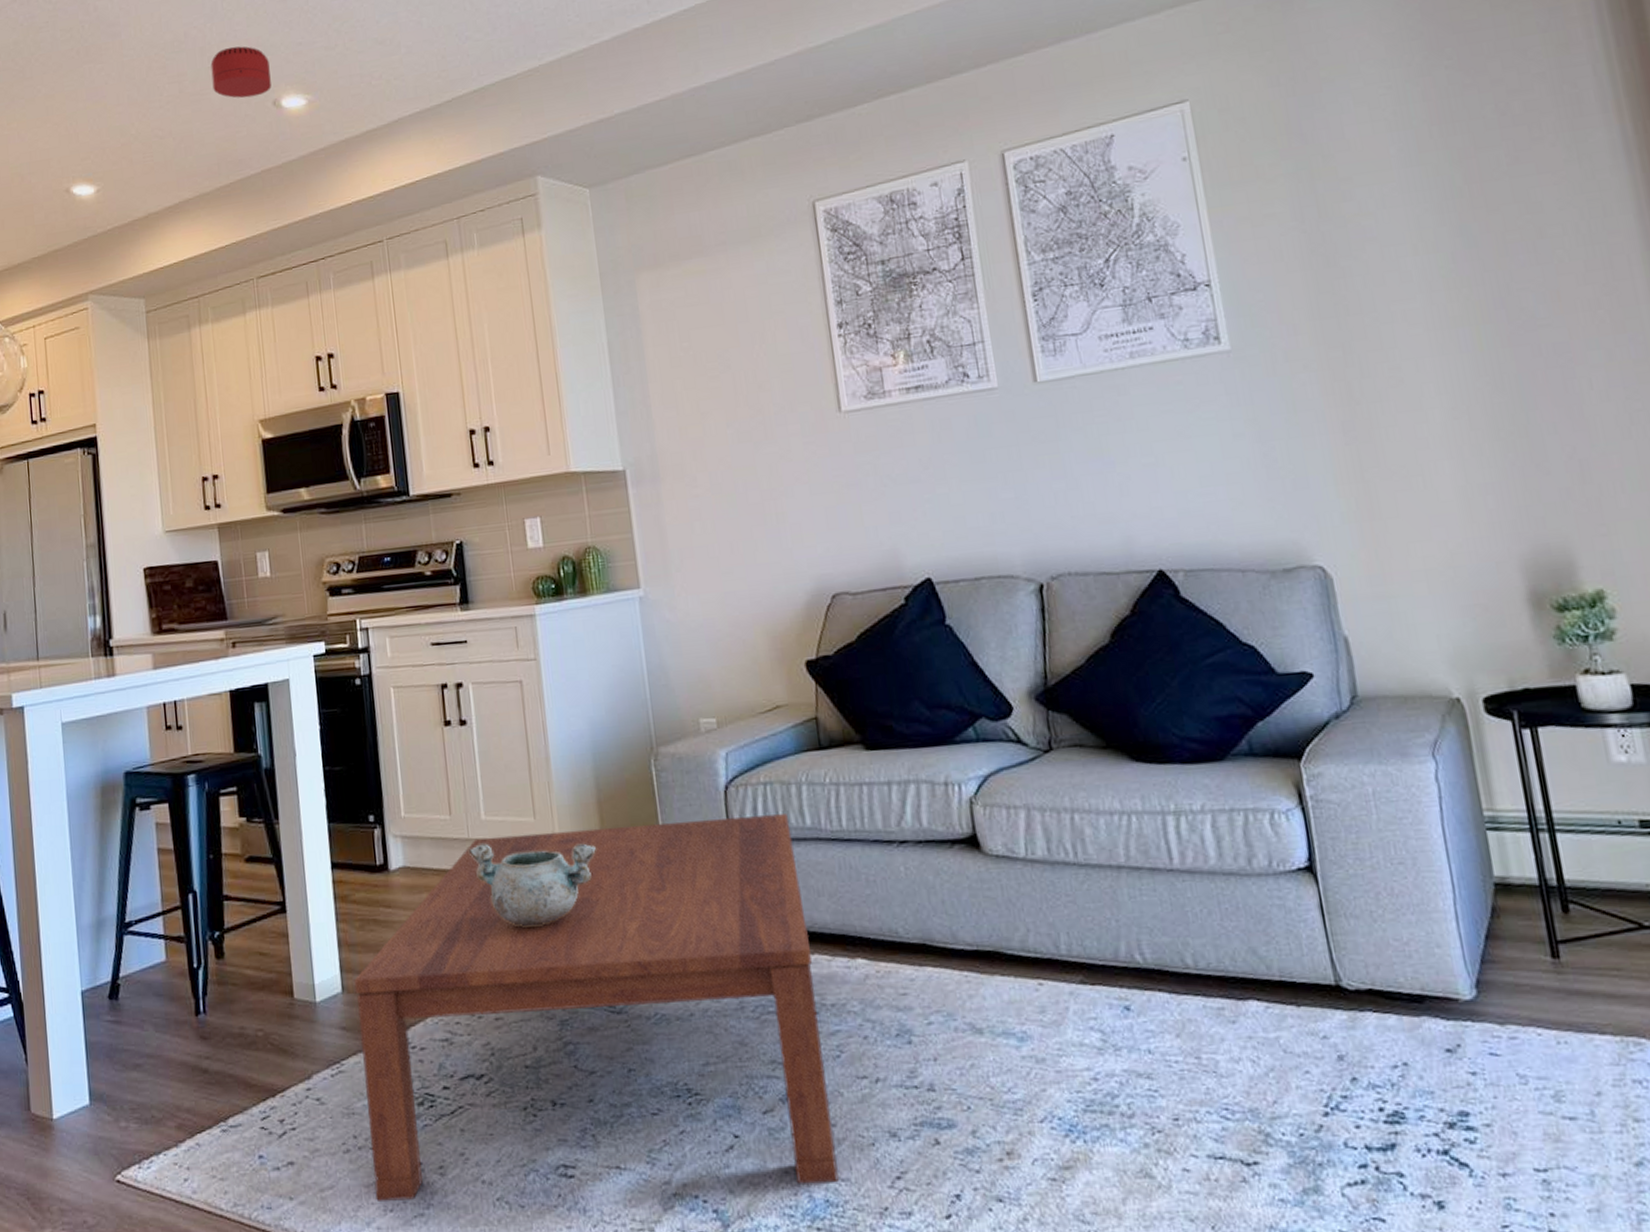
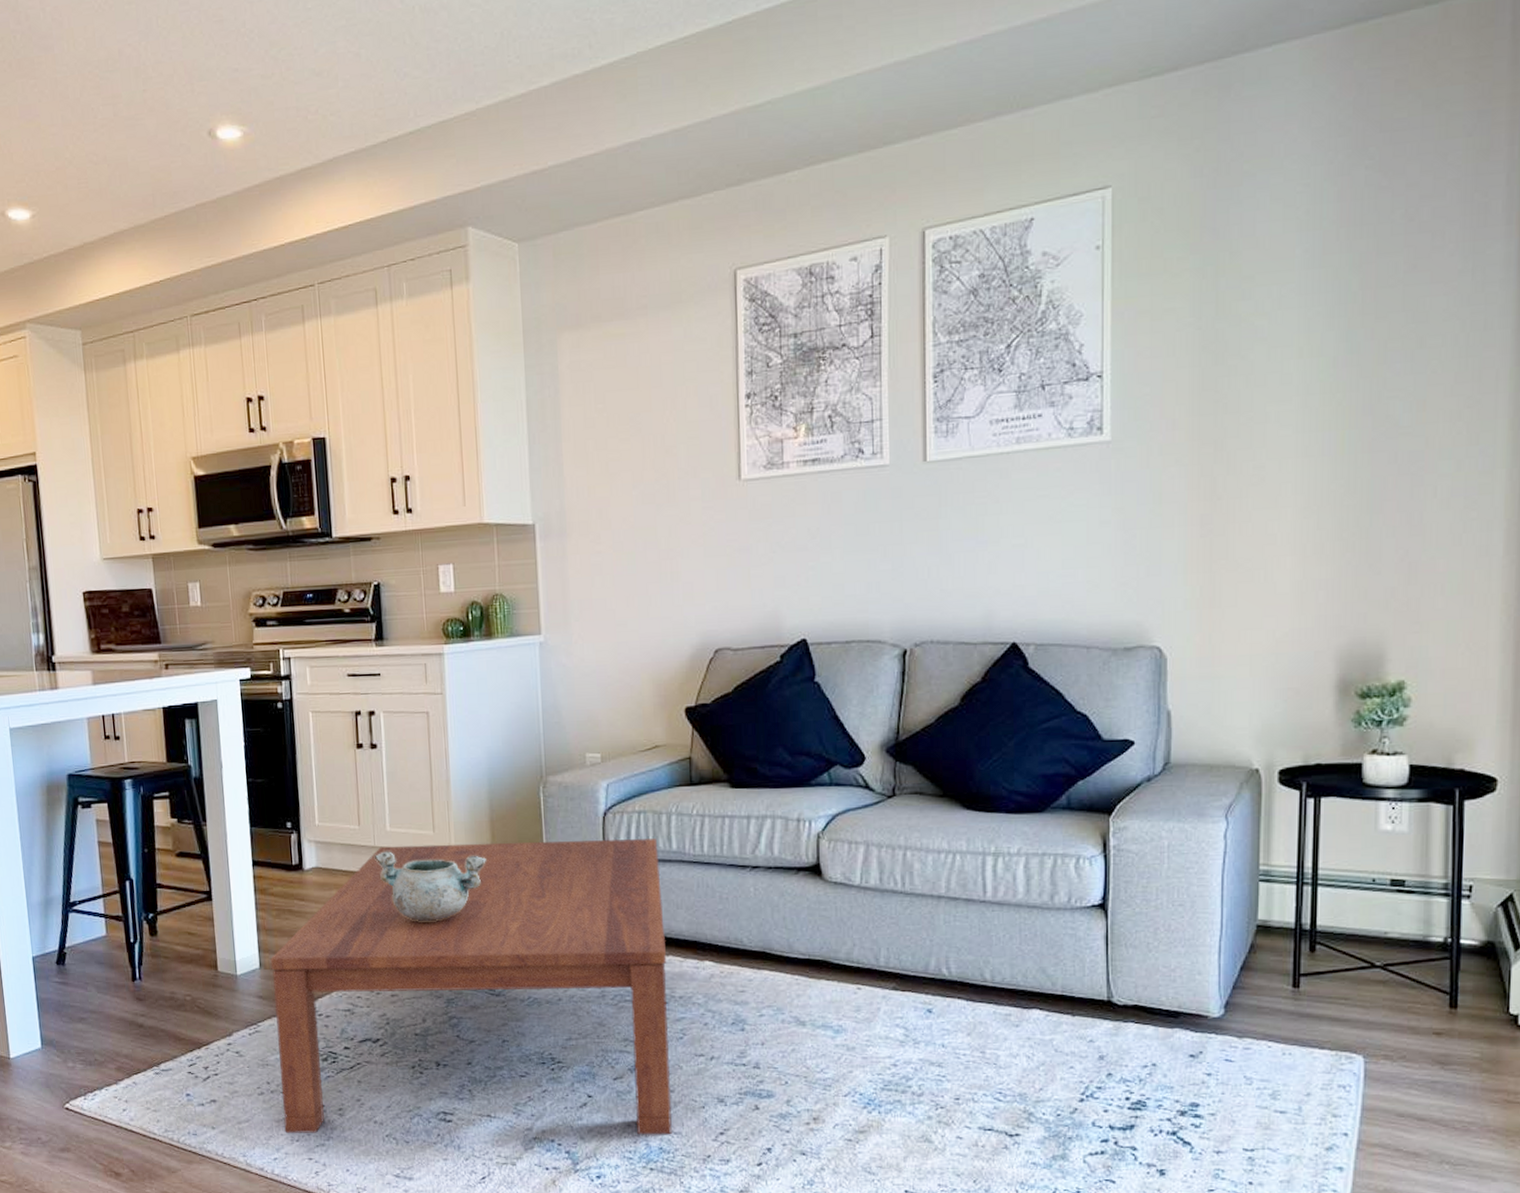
smoke detector: present [210,46,272,98] -> none [145,69,207,126]

